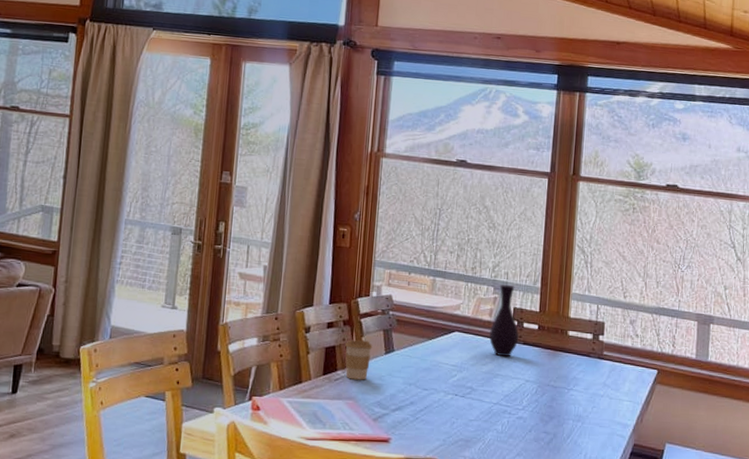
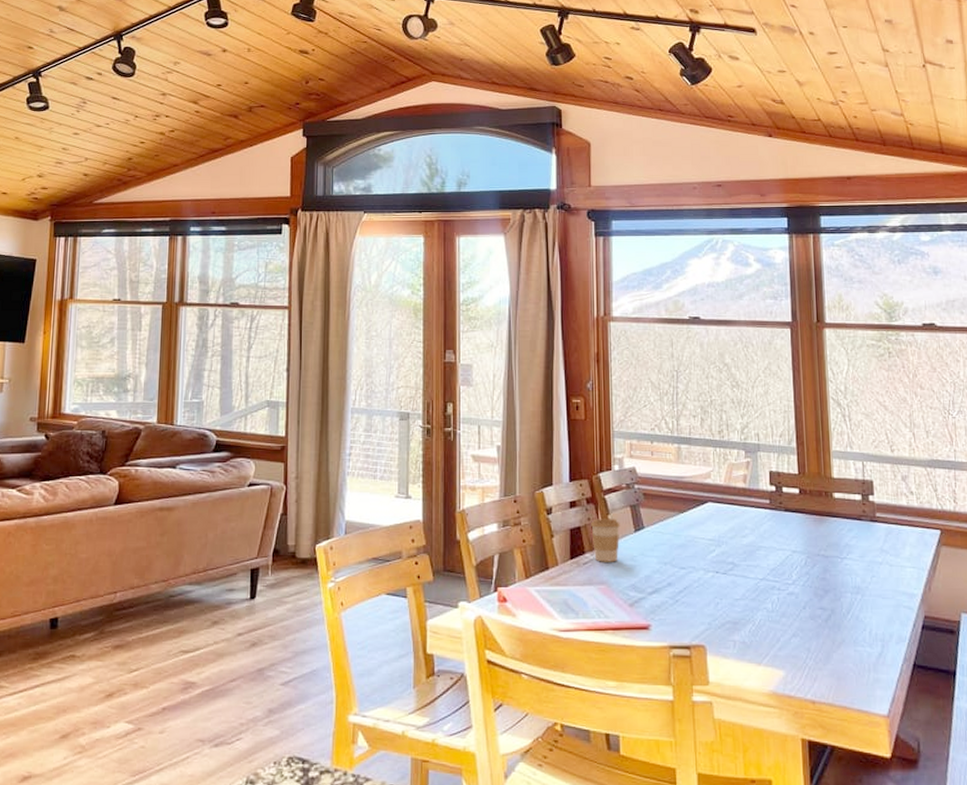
vase: present [489,284,519,357] -> none [745,446,780,527]

